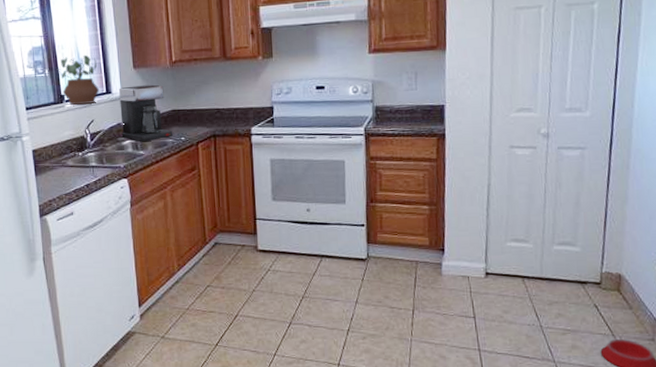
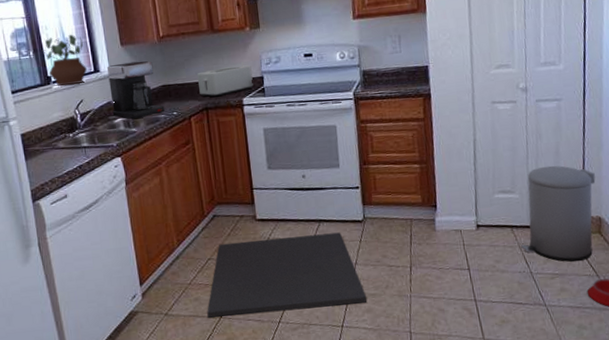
doormat: none [203,269,366,344] -> present [207,232,368,318]
toaster: none [207,94,263,125] -> present [197,65,254,97]
pedal bin: none [531,216,618,318] -> present [520,165,596,262]

